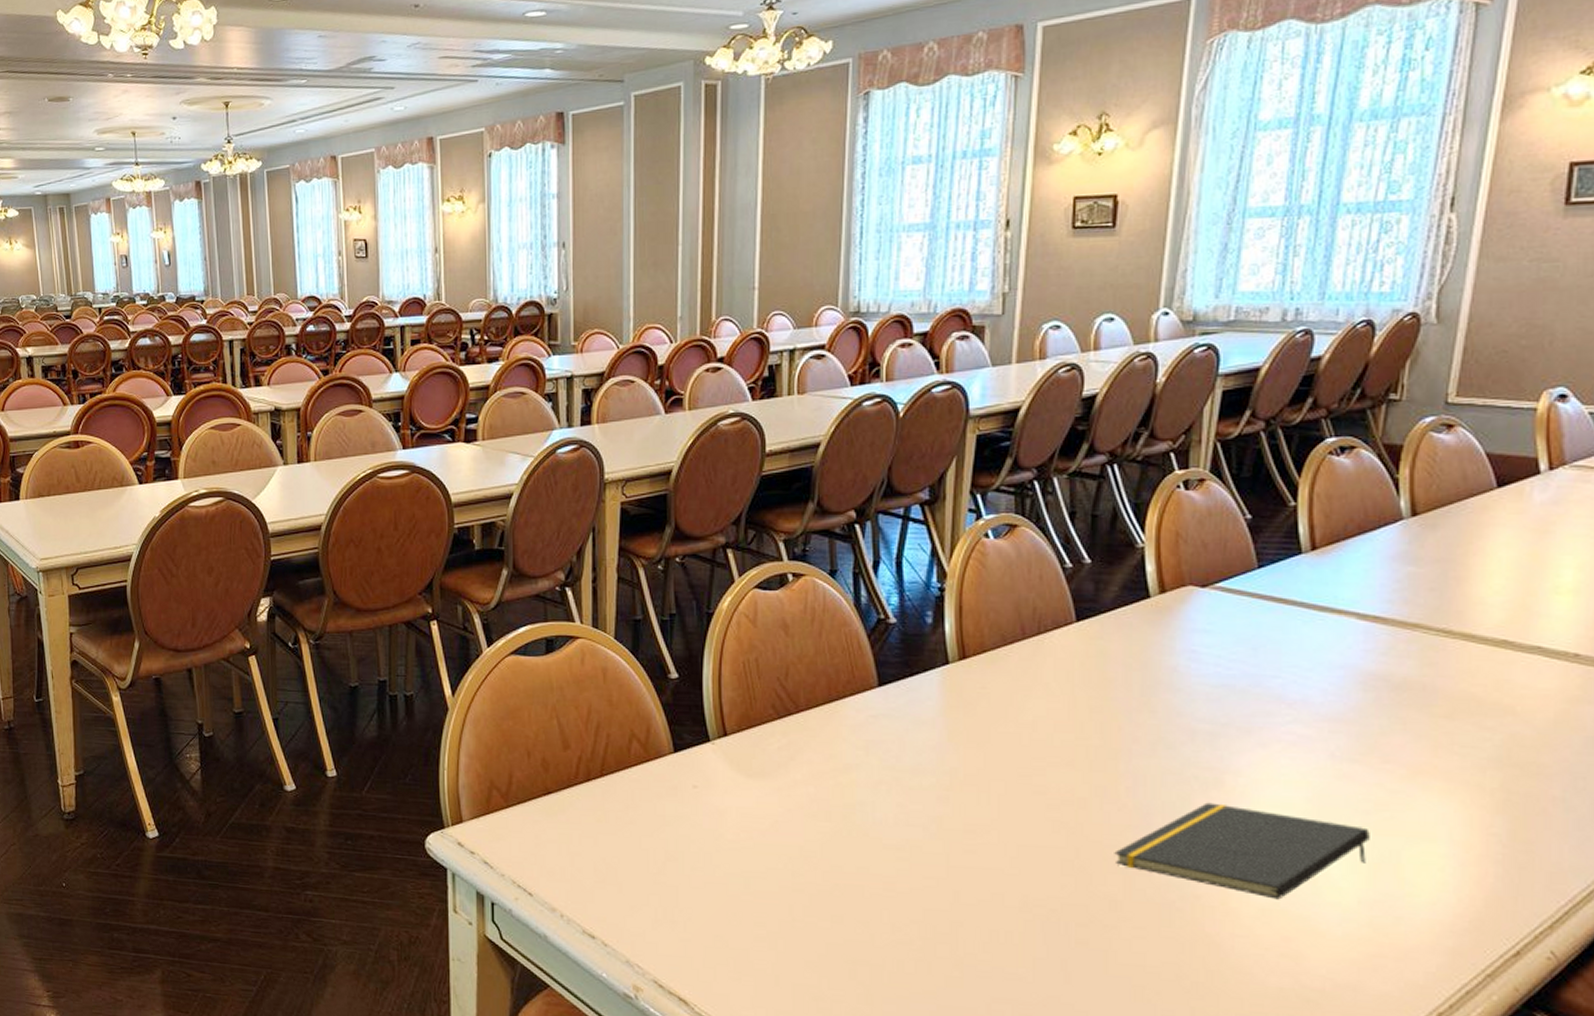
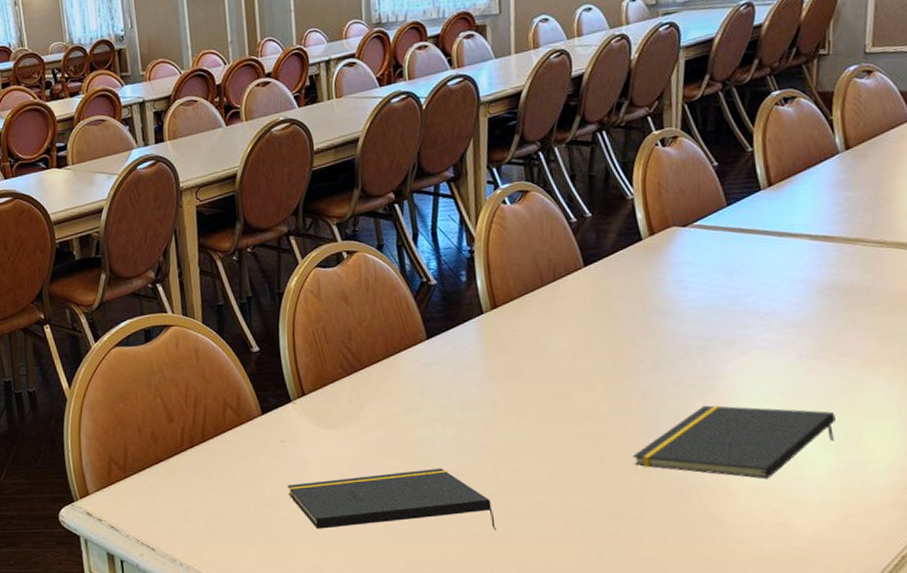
notepad: none [695,837,940,921] -> present [287,468,496,531]

